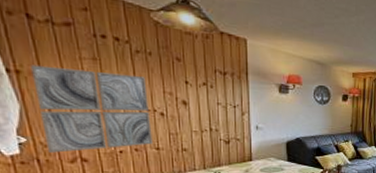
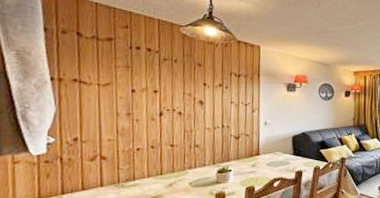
wall art: present [31,64,153,153] -> none [71,73,169,151]

